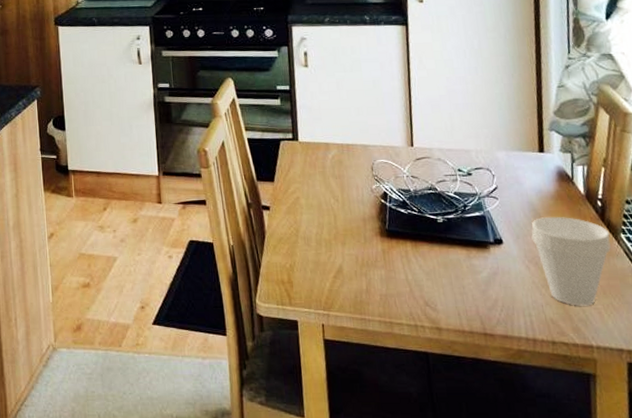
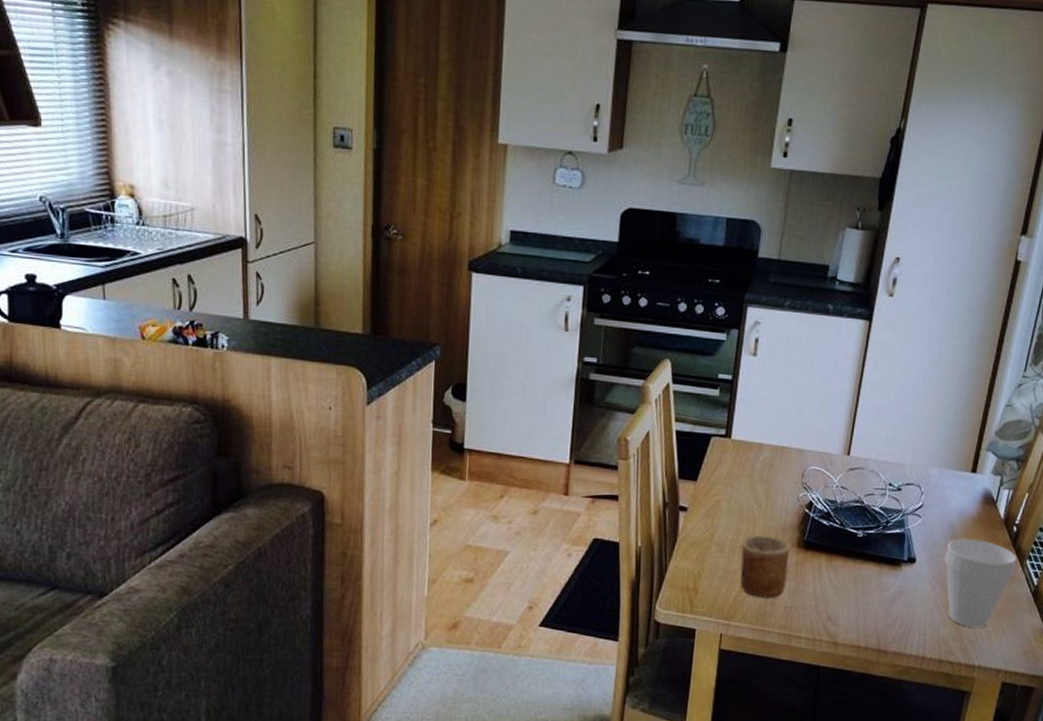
cup: none [326,227,377,288] -> present [740,535,791,599]

